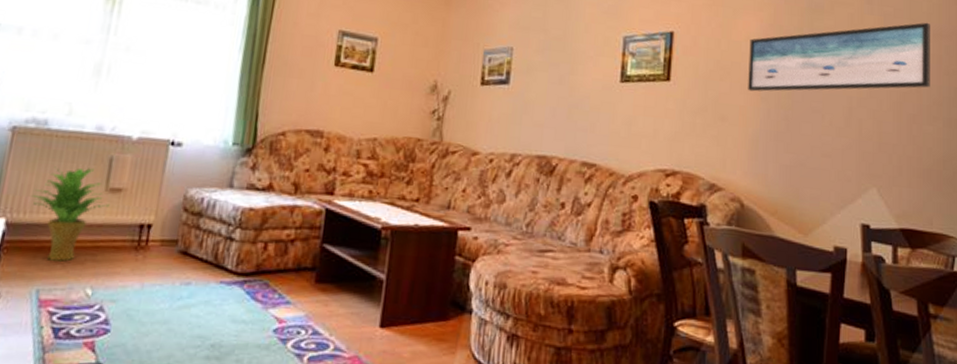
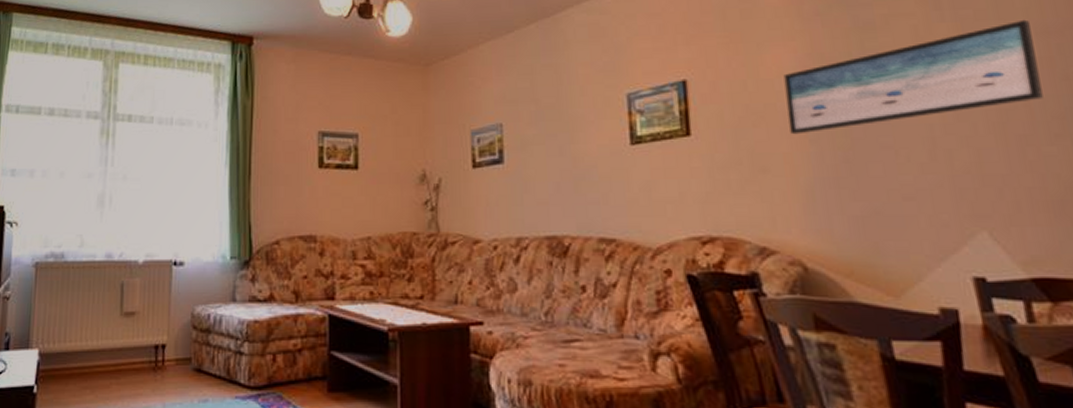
potted plant: present [31,166,110,263] -> none [58,295,126,388]

